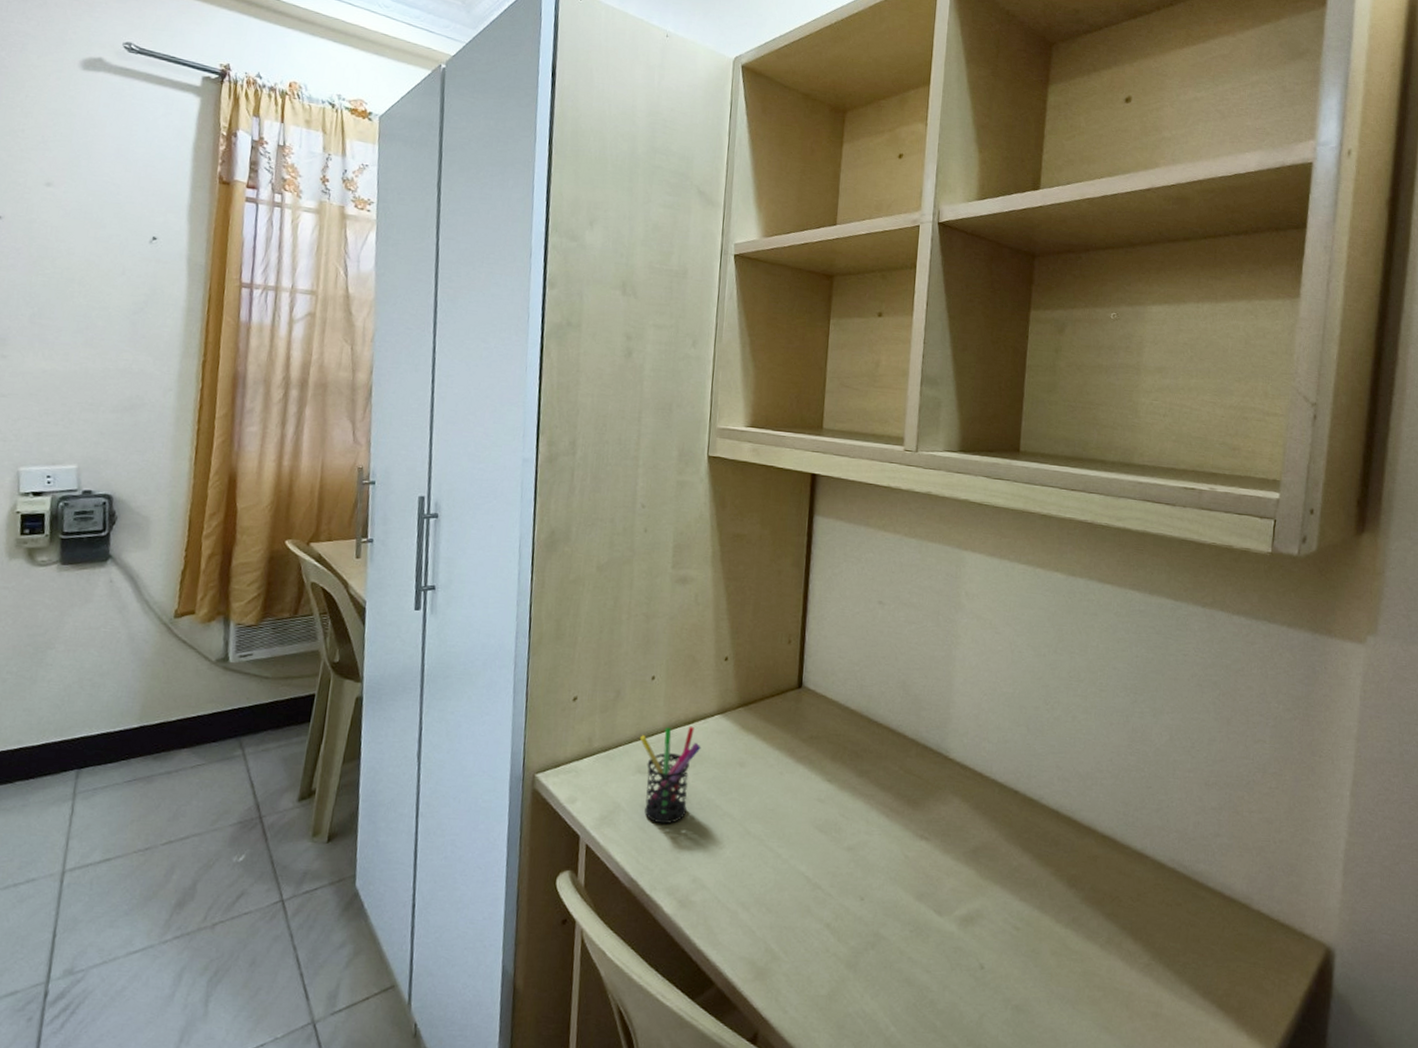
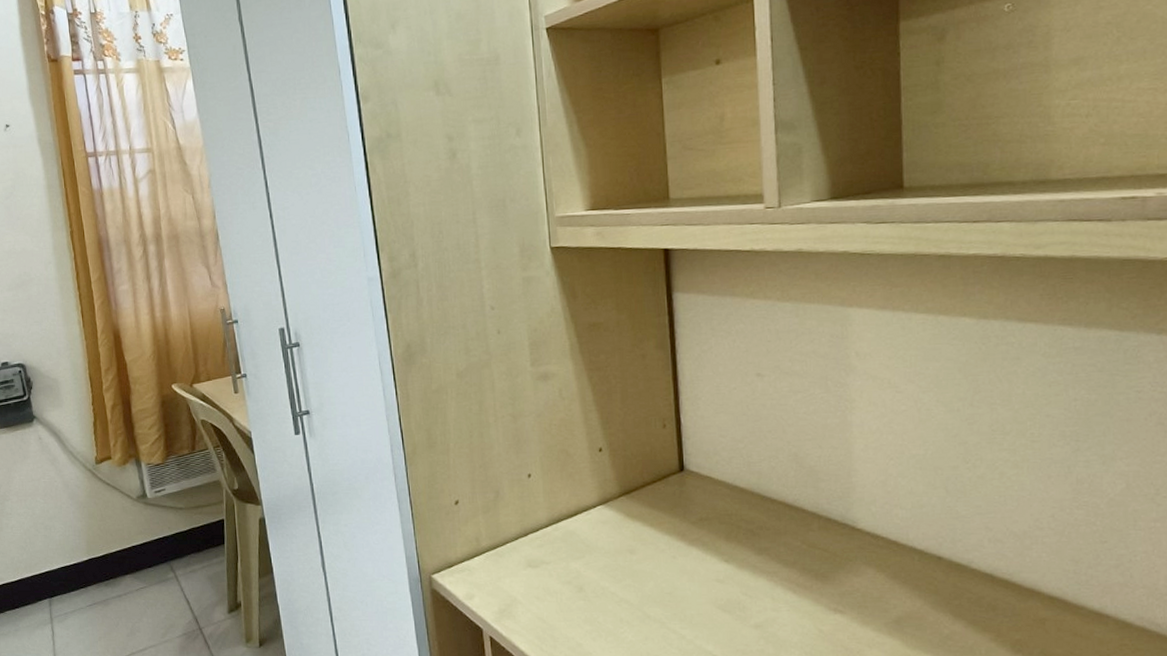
pen holder: present [639,726,701,825] -> none [525,518,588,614]

